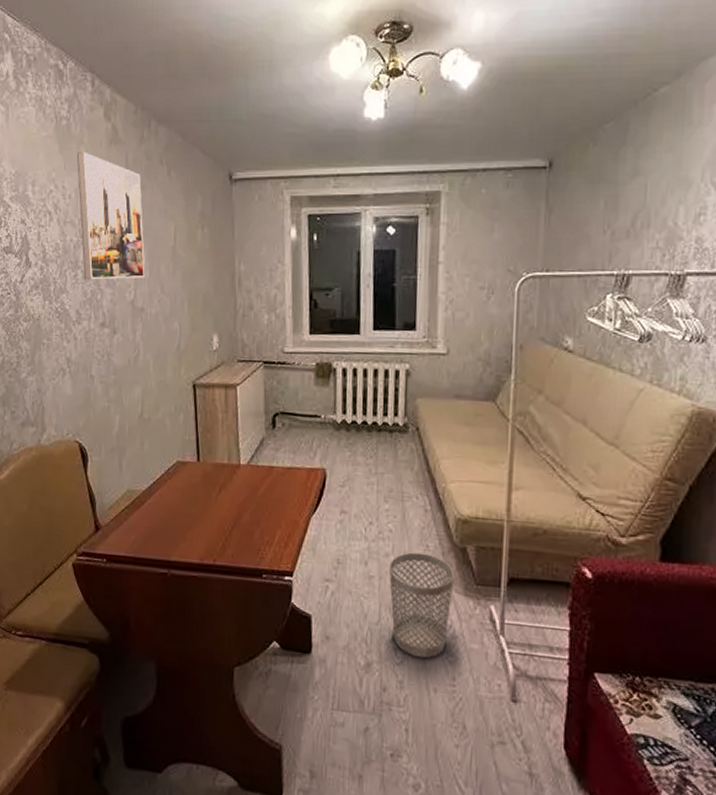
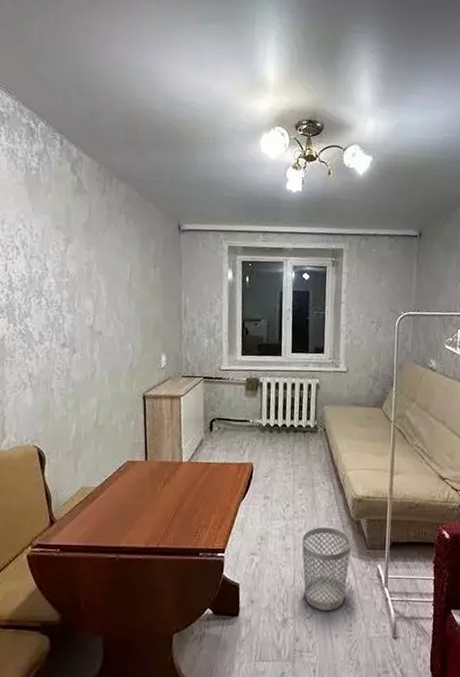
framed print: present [76,151,145,280] -> none [44,198,104,307]

